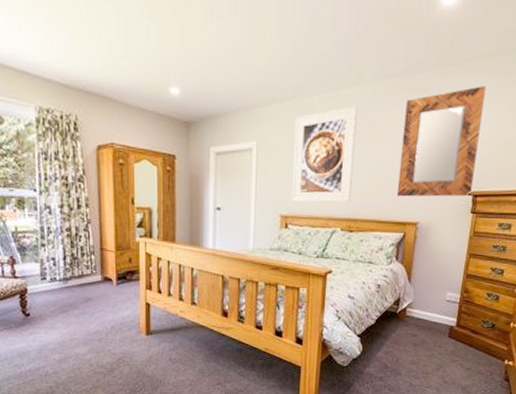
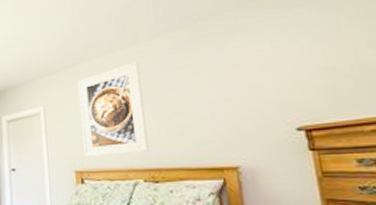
home mirror: present [396,86,486,197] -> none [190,20,301,141]

